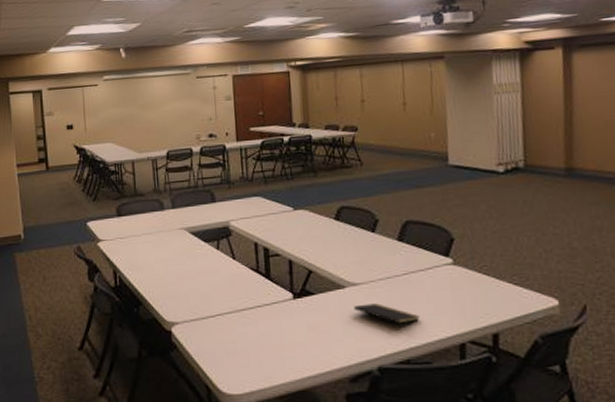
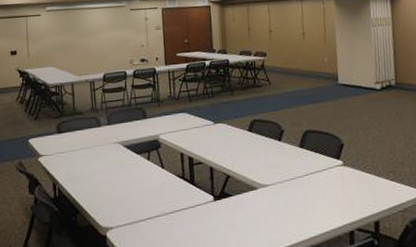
notepad: present [354,303,420,330] -> none [265,201,318,223]

